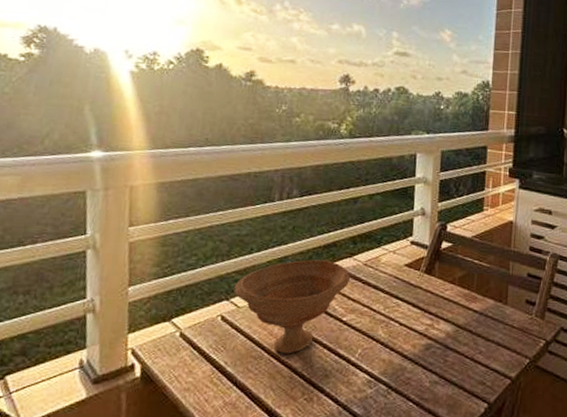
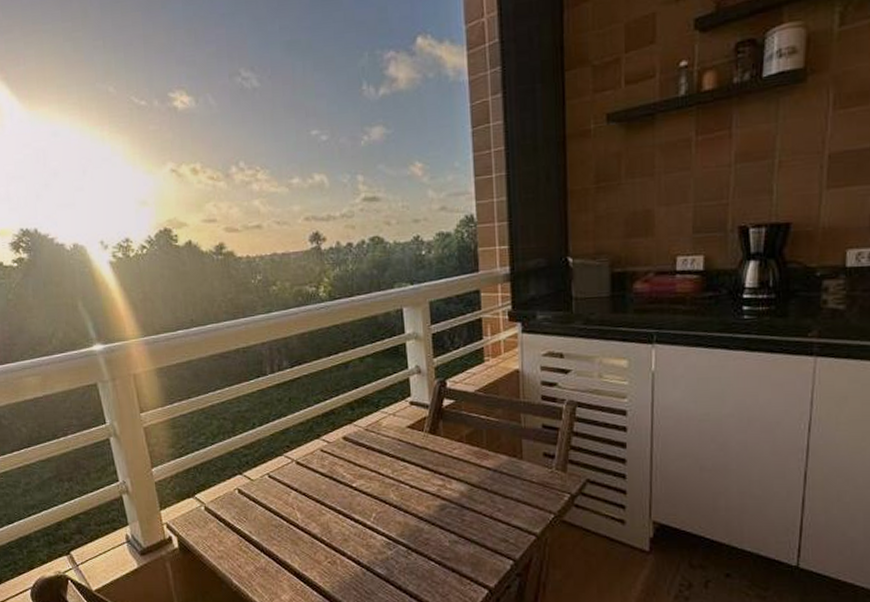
bowl: present [234,259,351,354] -> none [244,429,354,522]

